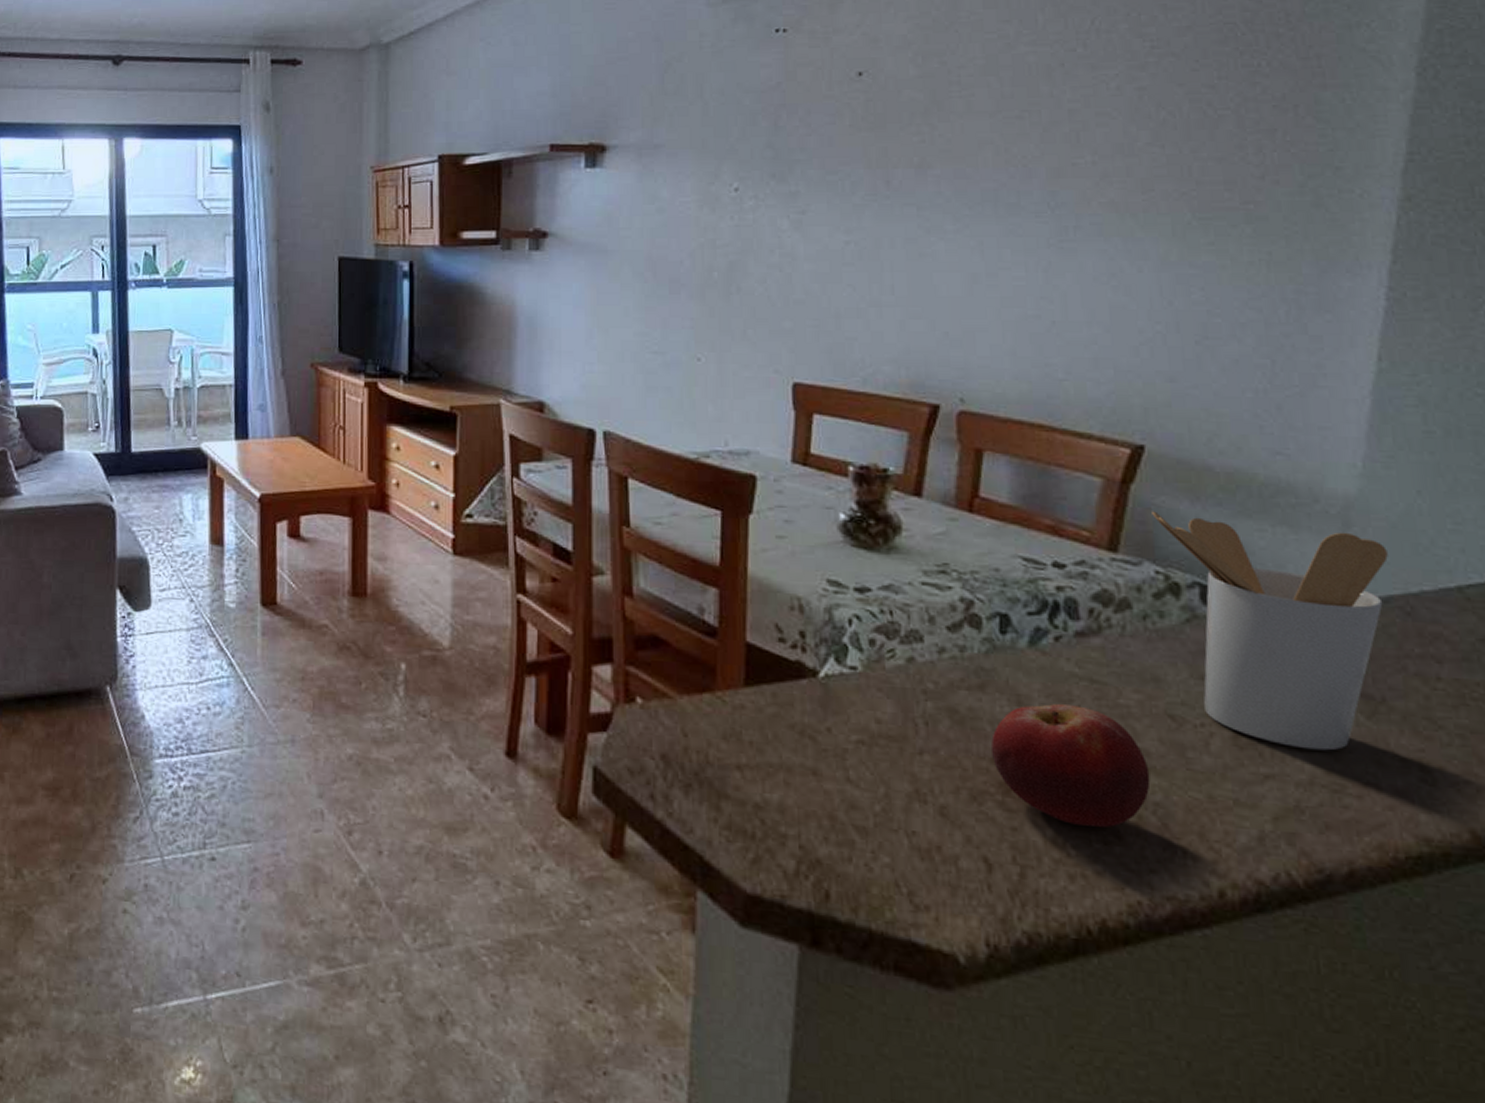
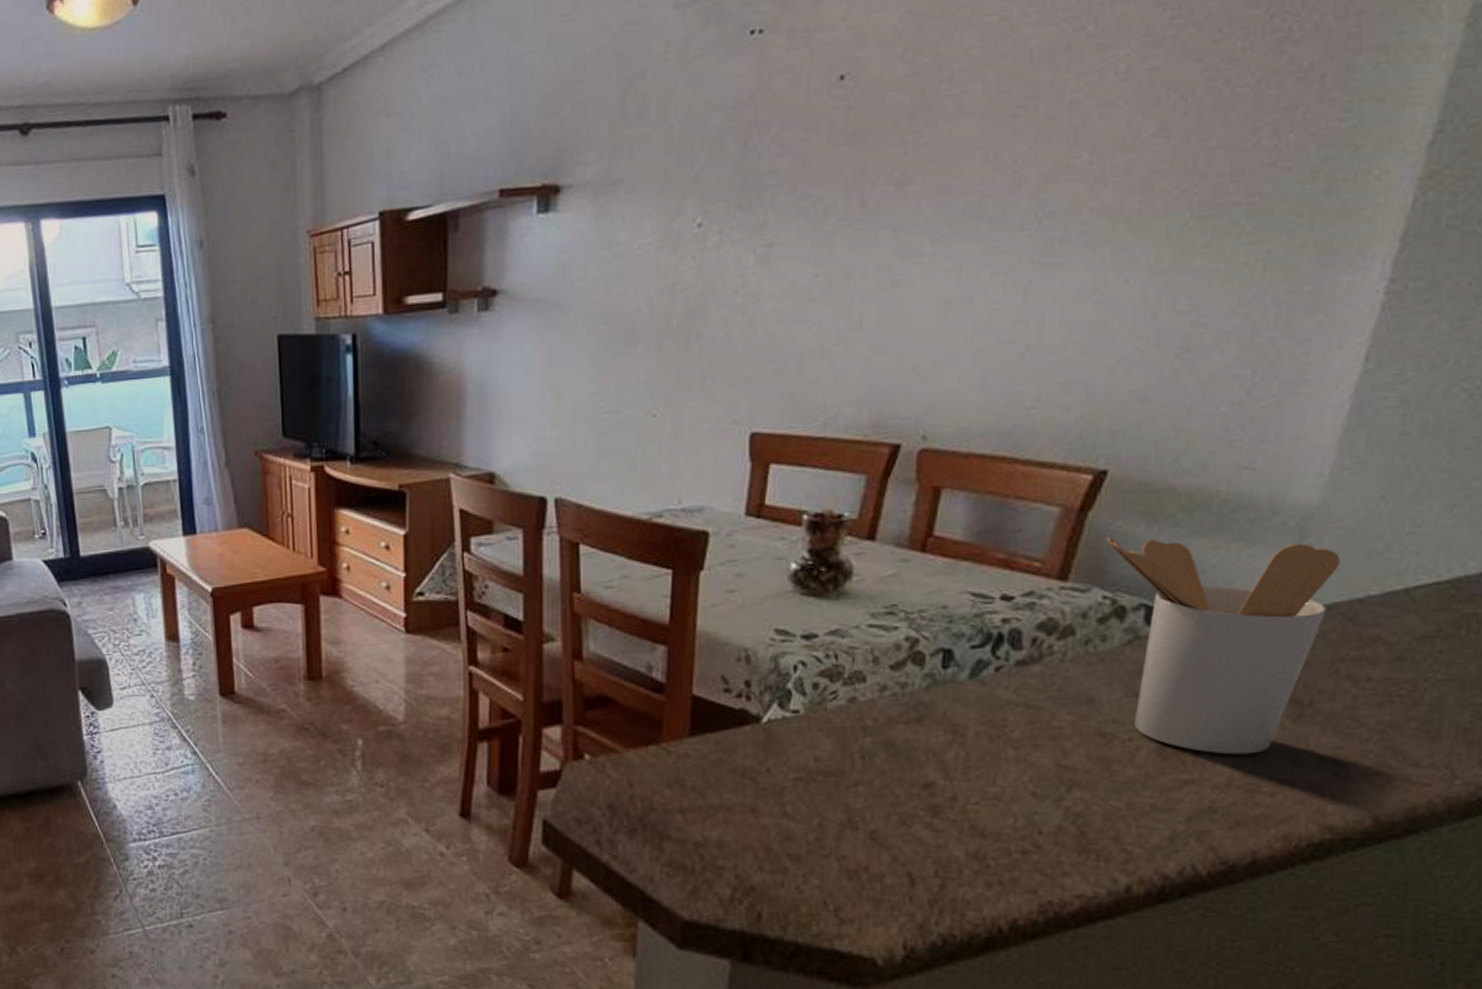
fruit: present [991,703,1151,828] -> none [924,729,1074,839]

